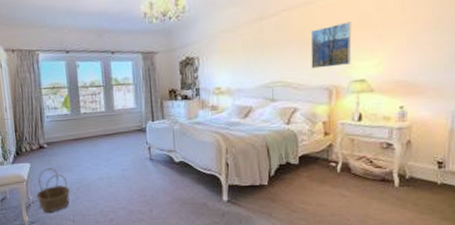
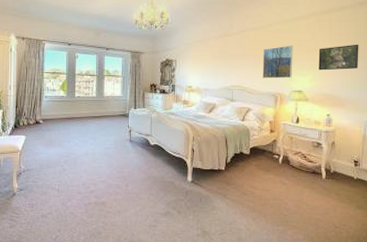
basket: present [36,168,71,213] -> none [27,141,59,182]
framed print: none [386,9,444,51] -> present [318,44,359,71]

